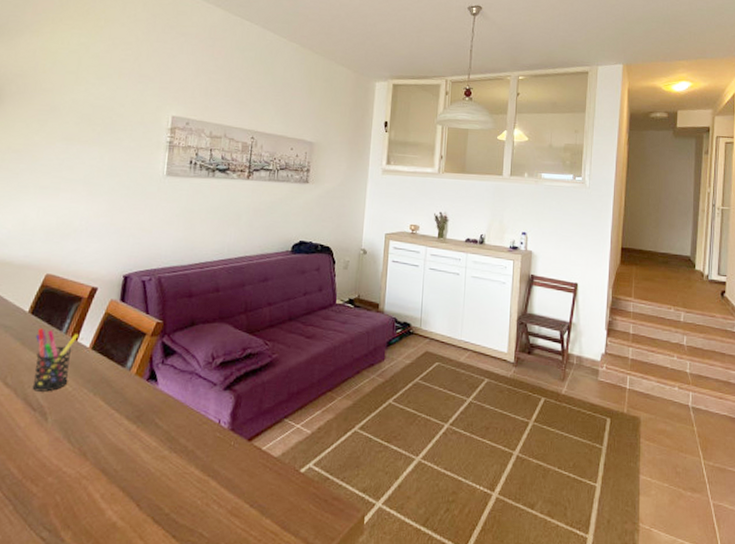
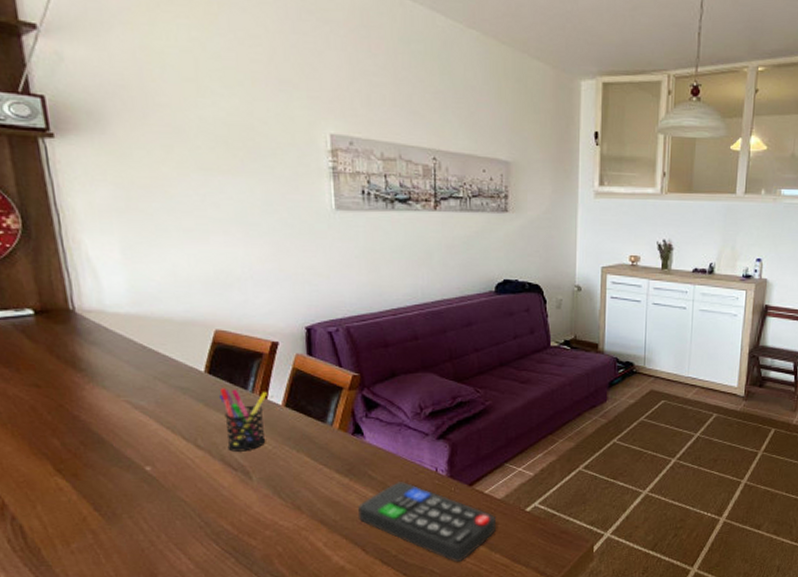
remote control: none [139,432,270,525] -> present [358,482,495,562]

